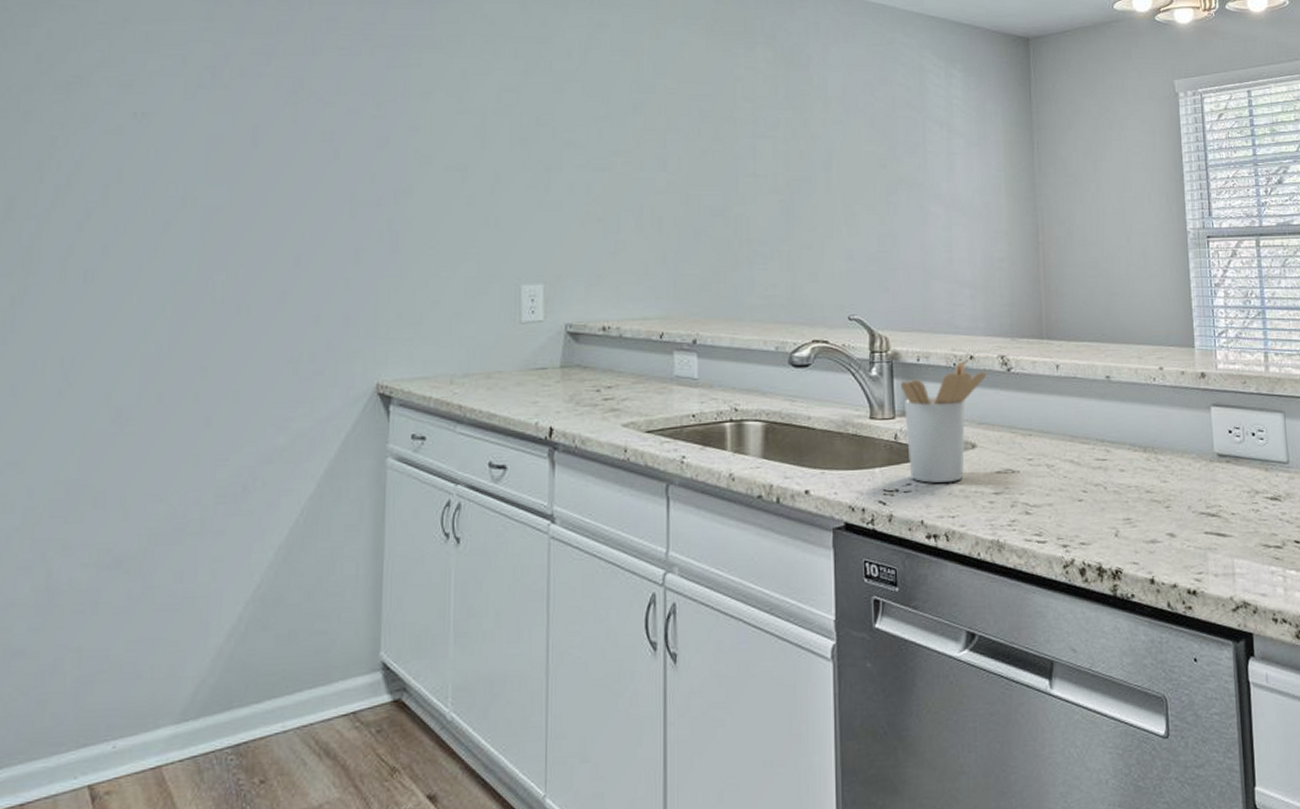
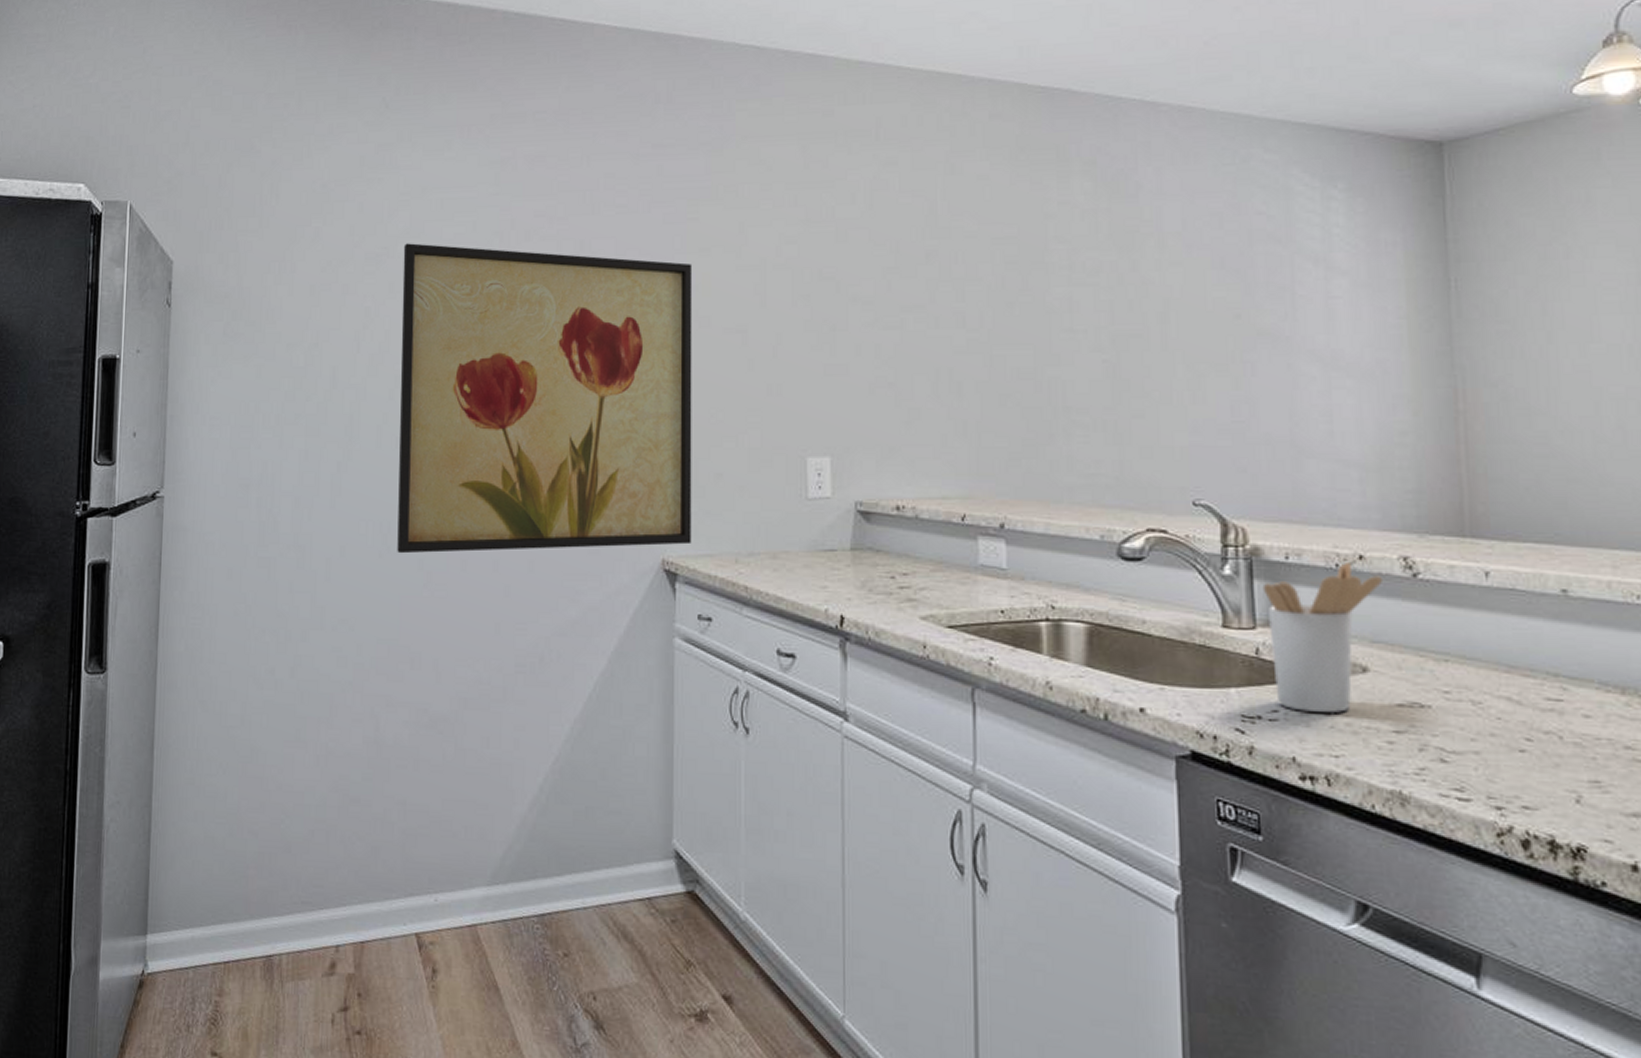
wall art: none [81,73,415,390] -> present [397,243,693,554]

